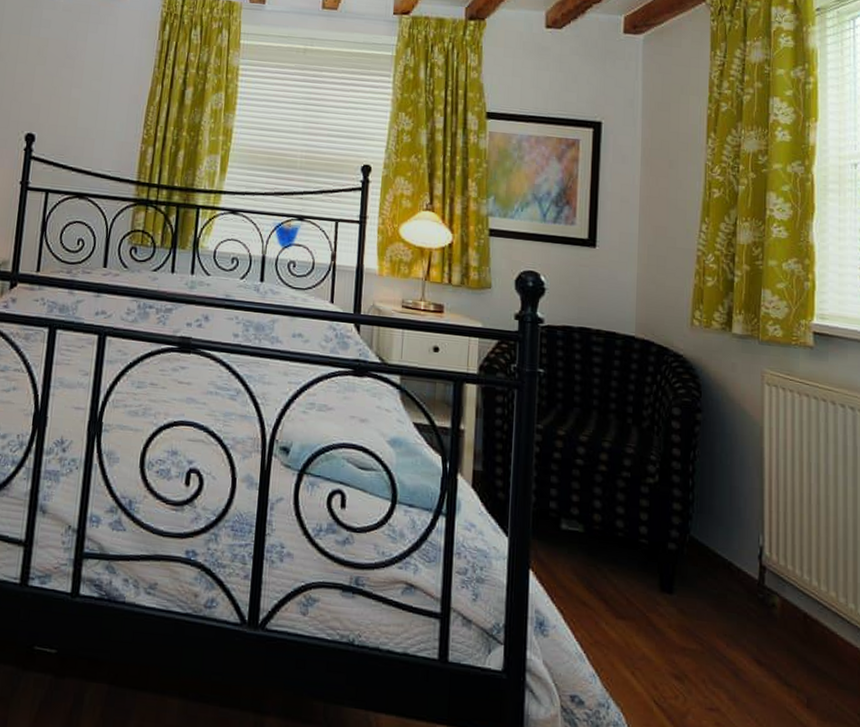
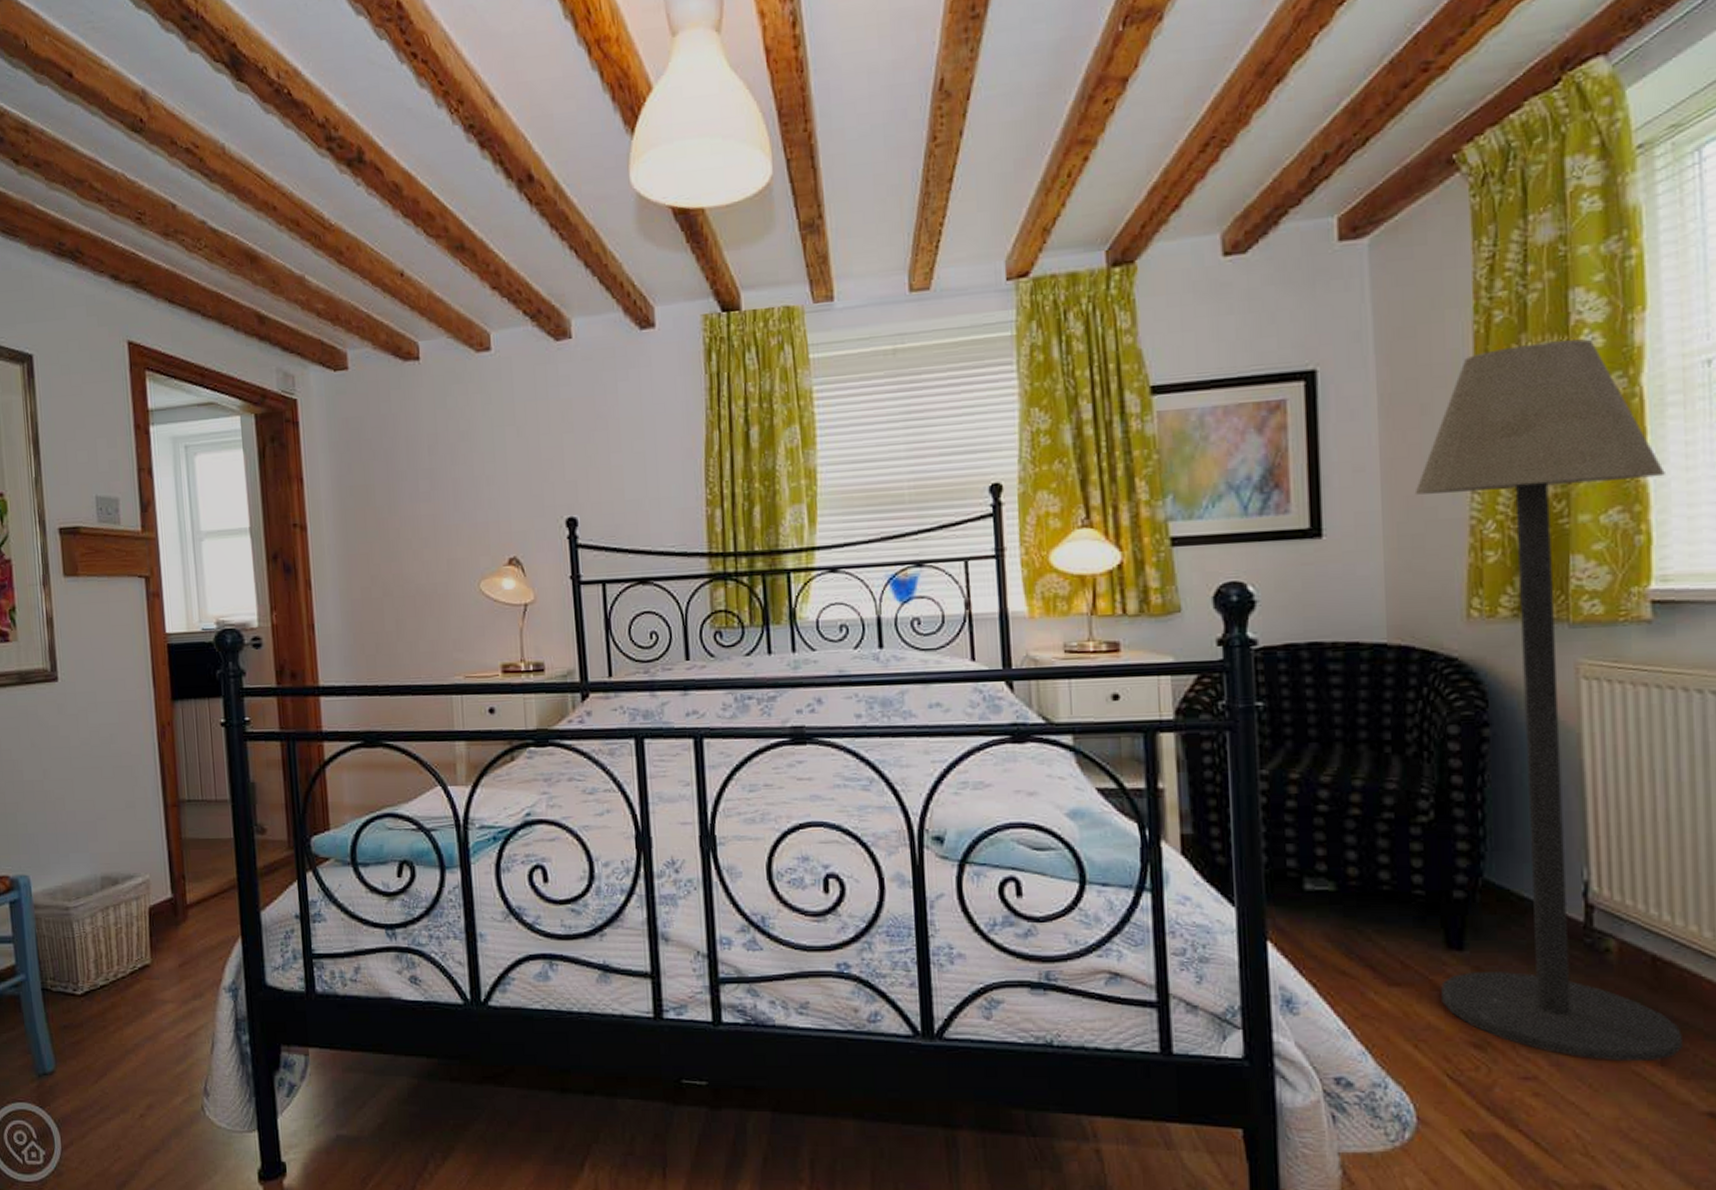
floor lamp: none [654,130,826,703] -> present [1414,339,1684,1062]

